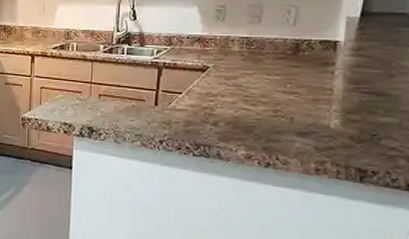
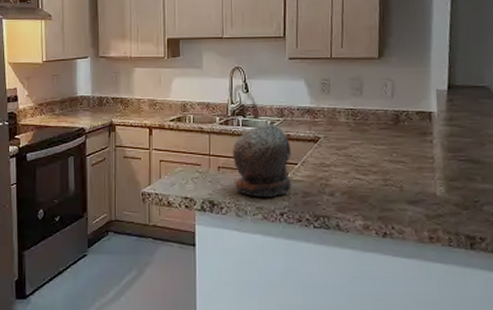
decorative egg: none [115,52,177,125] -> present [233,123,292,197]

